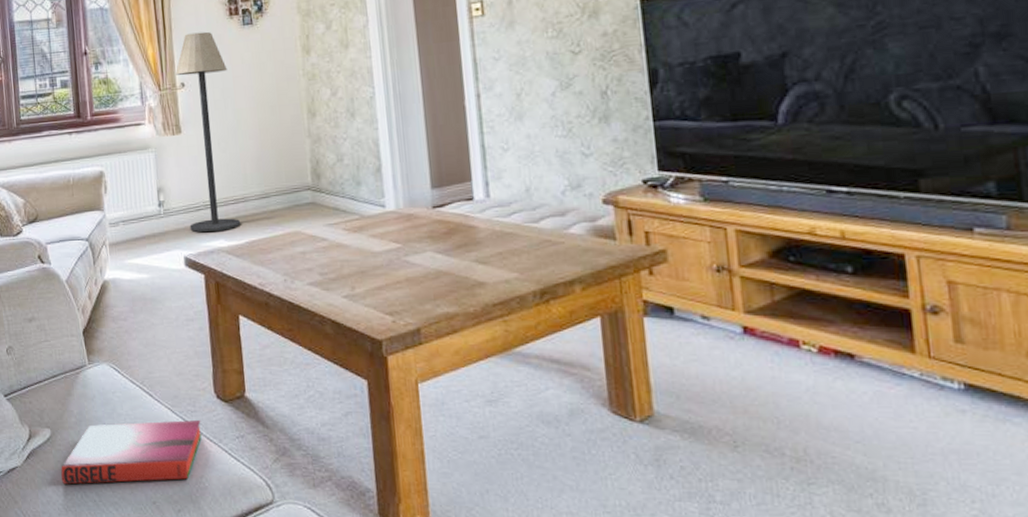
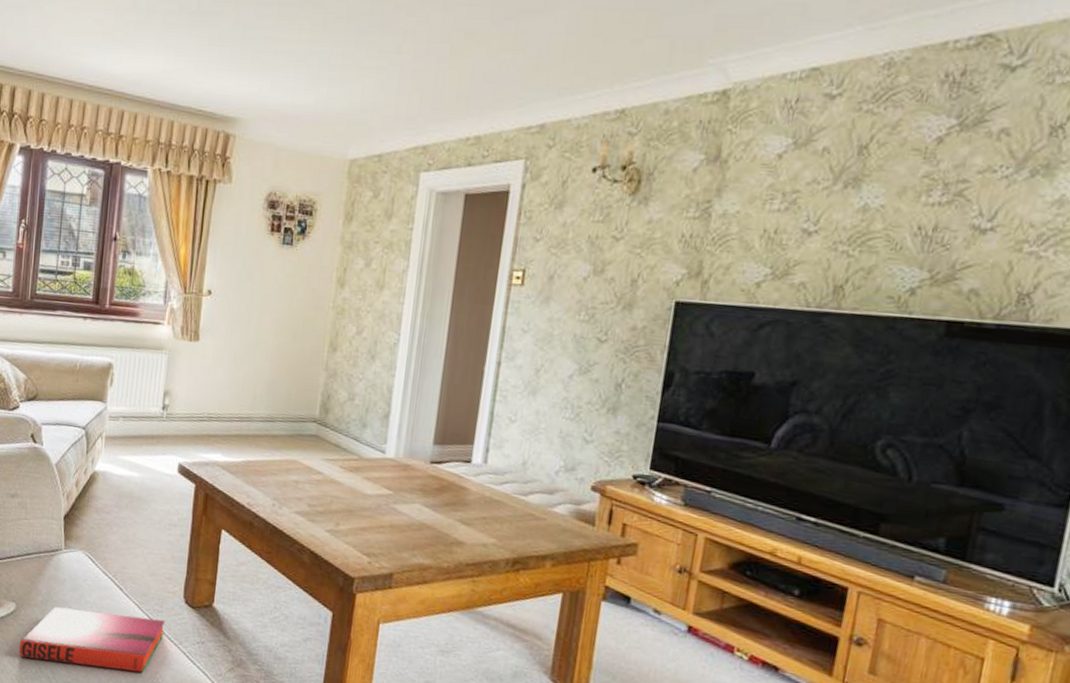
floor lamp: present [176,31,241,233] -> none [189,241,258,446]

